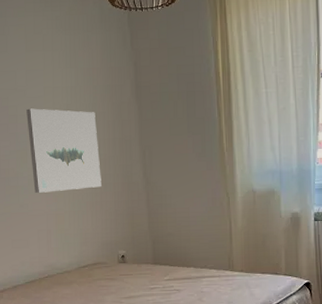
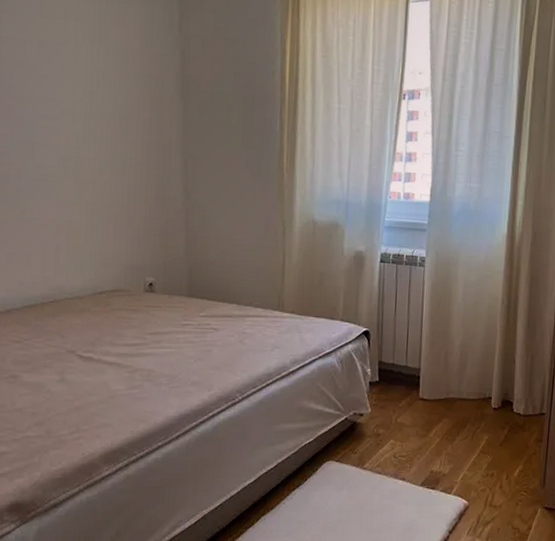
wall art: present [26,108,102,193] -> none [36,90,130,199]

